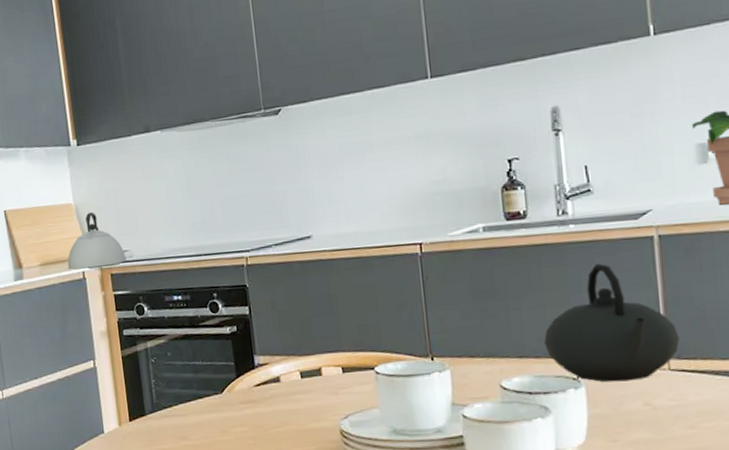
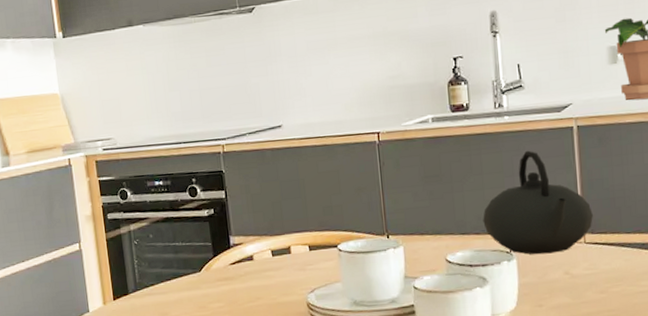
kettle: present [67,212,127,270] -> none [53,101,111,157]

